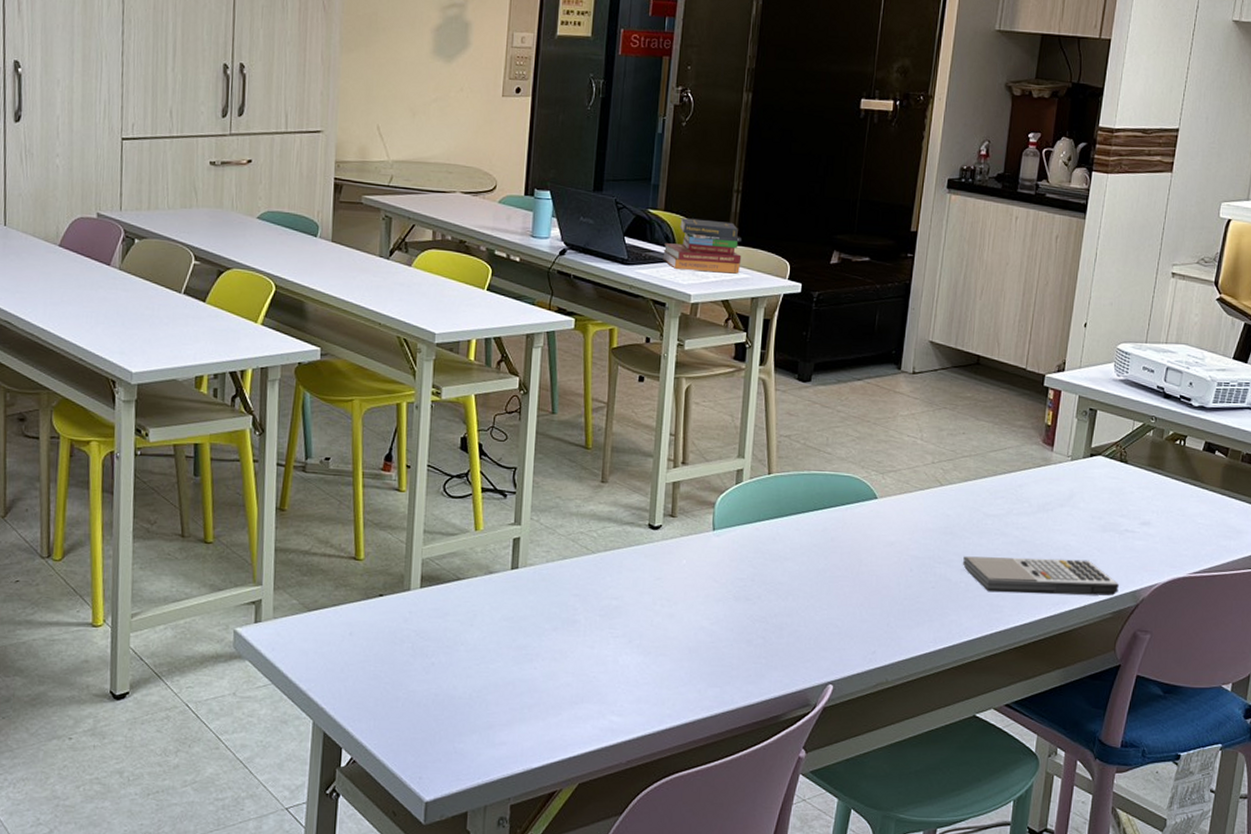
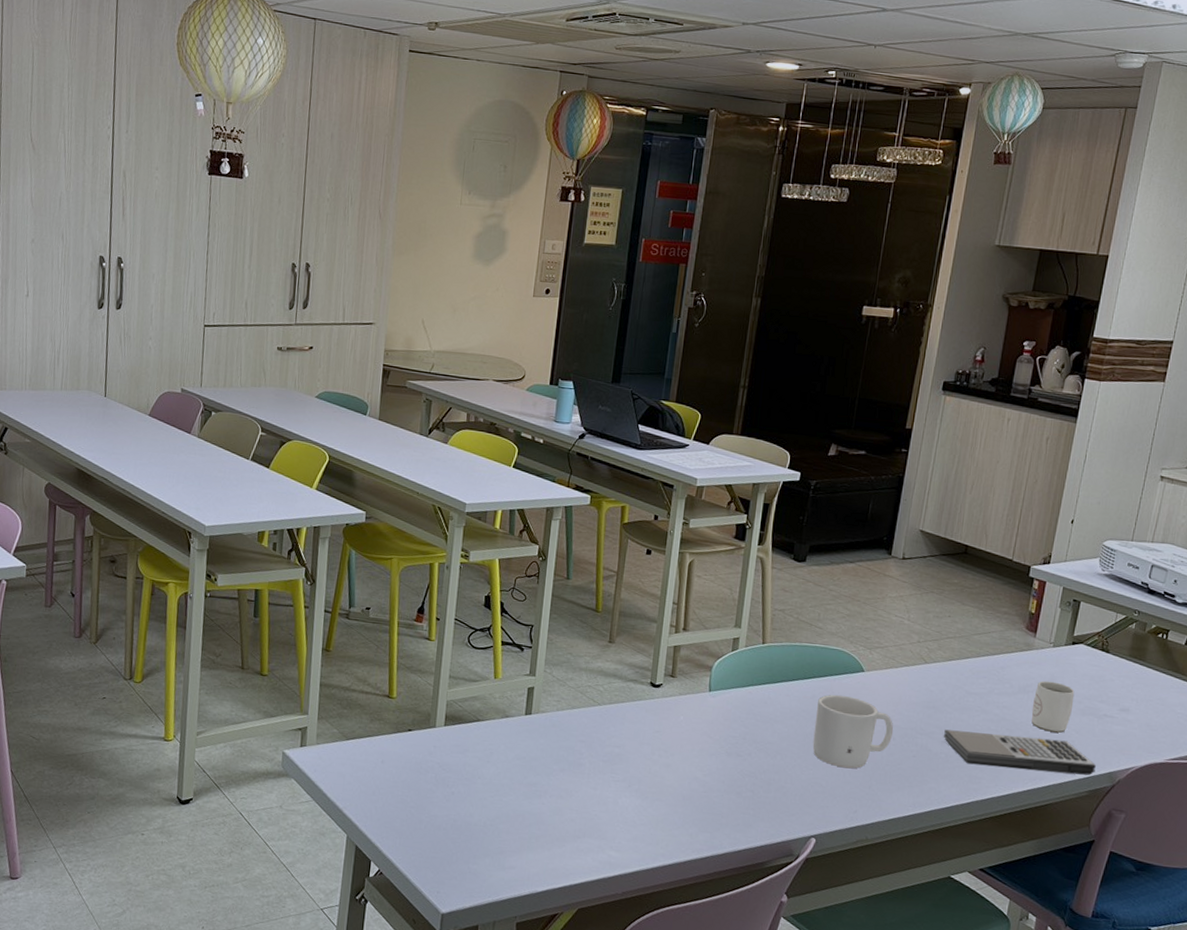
books: present [662,218,742,274] -> none [672,409,746,462]
mug: none [826,525,911,606] -> present [812,694,894,769]
mug: none [1052,497,1095,552] -> present [1031,681,1075,733]

